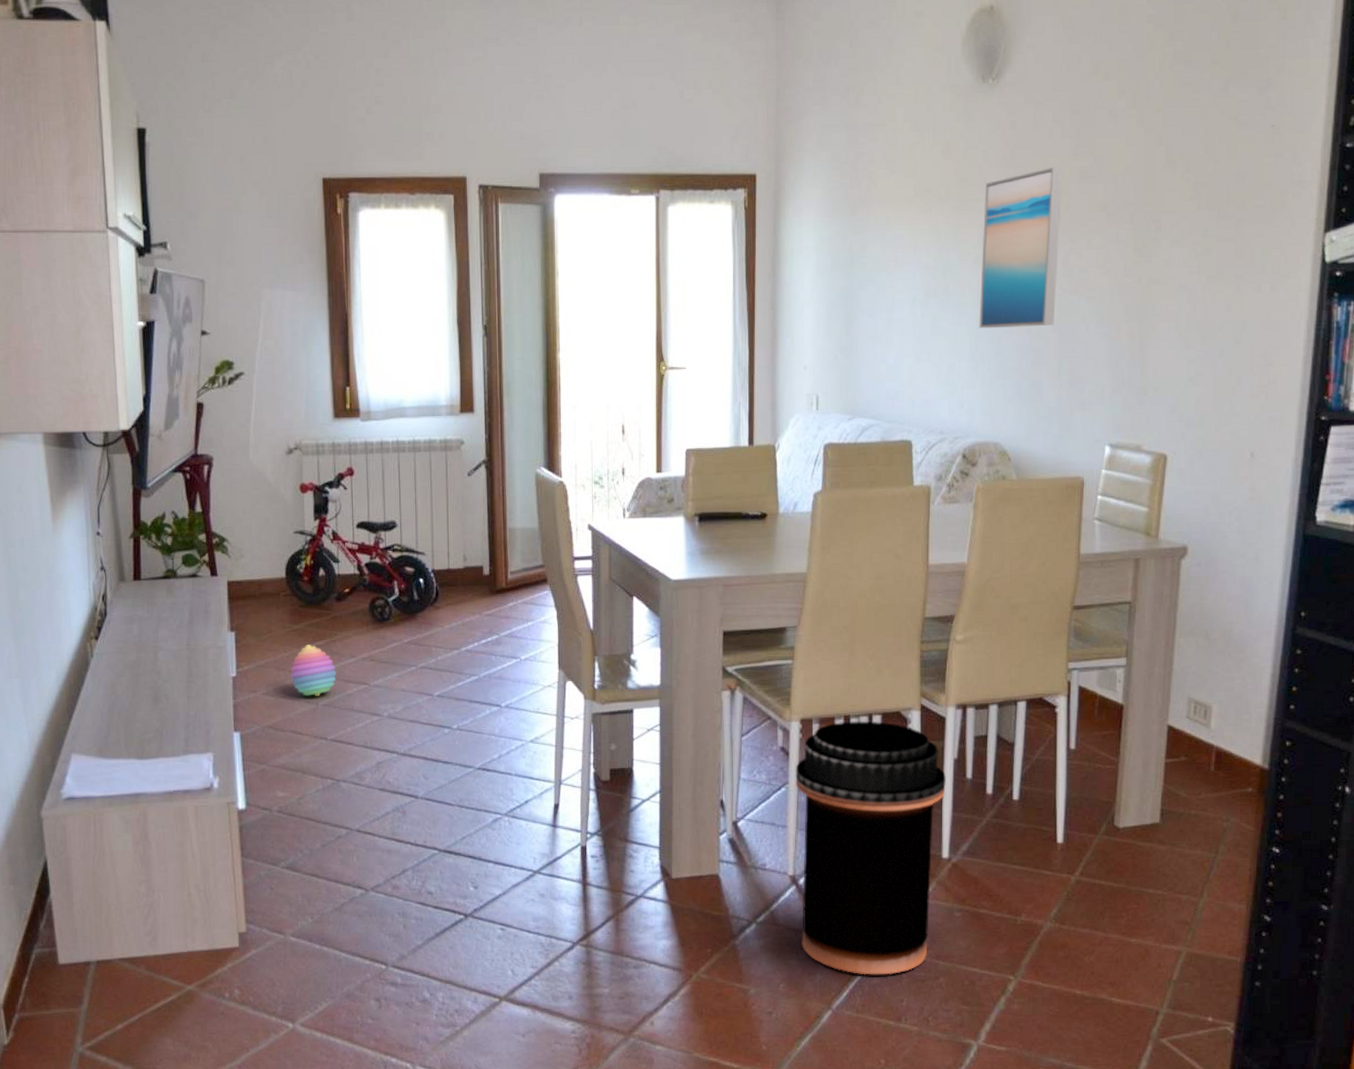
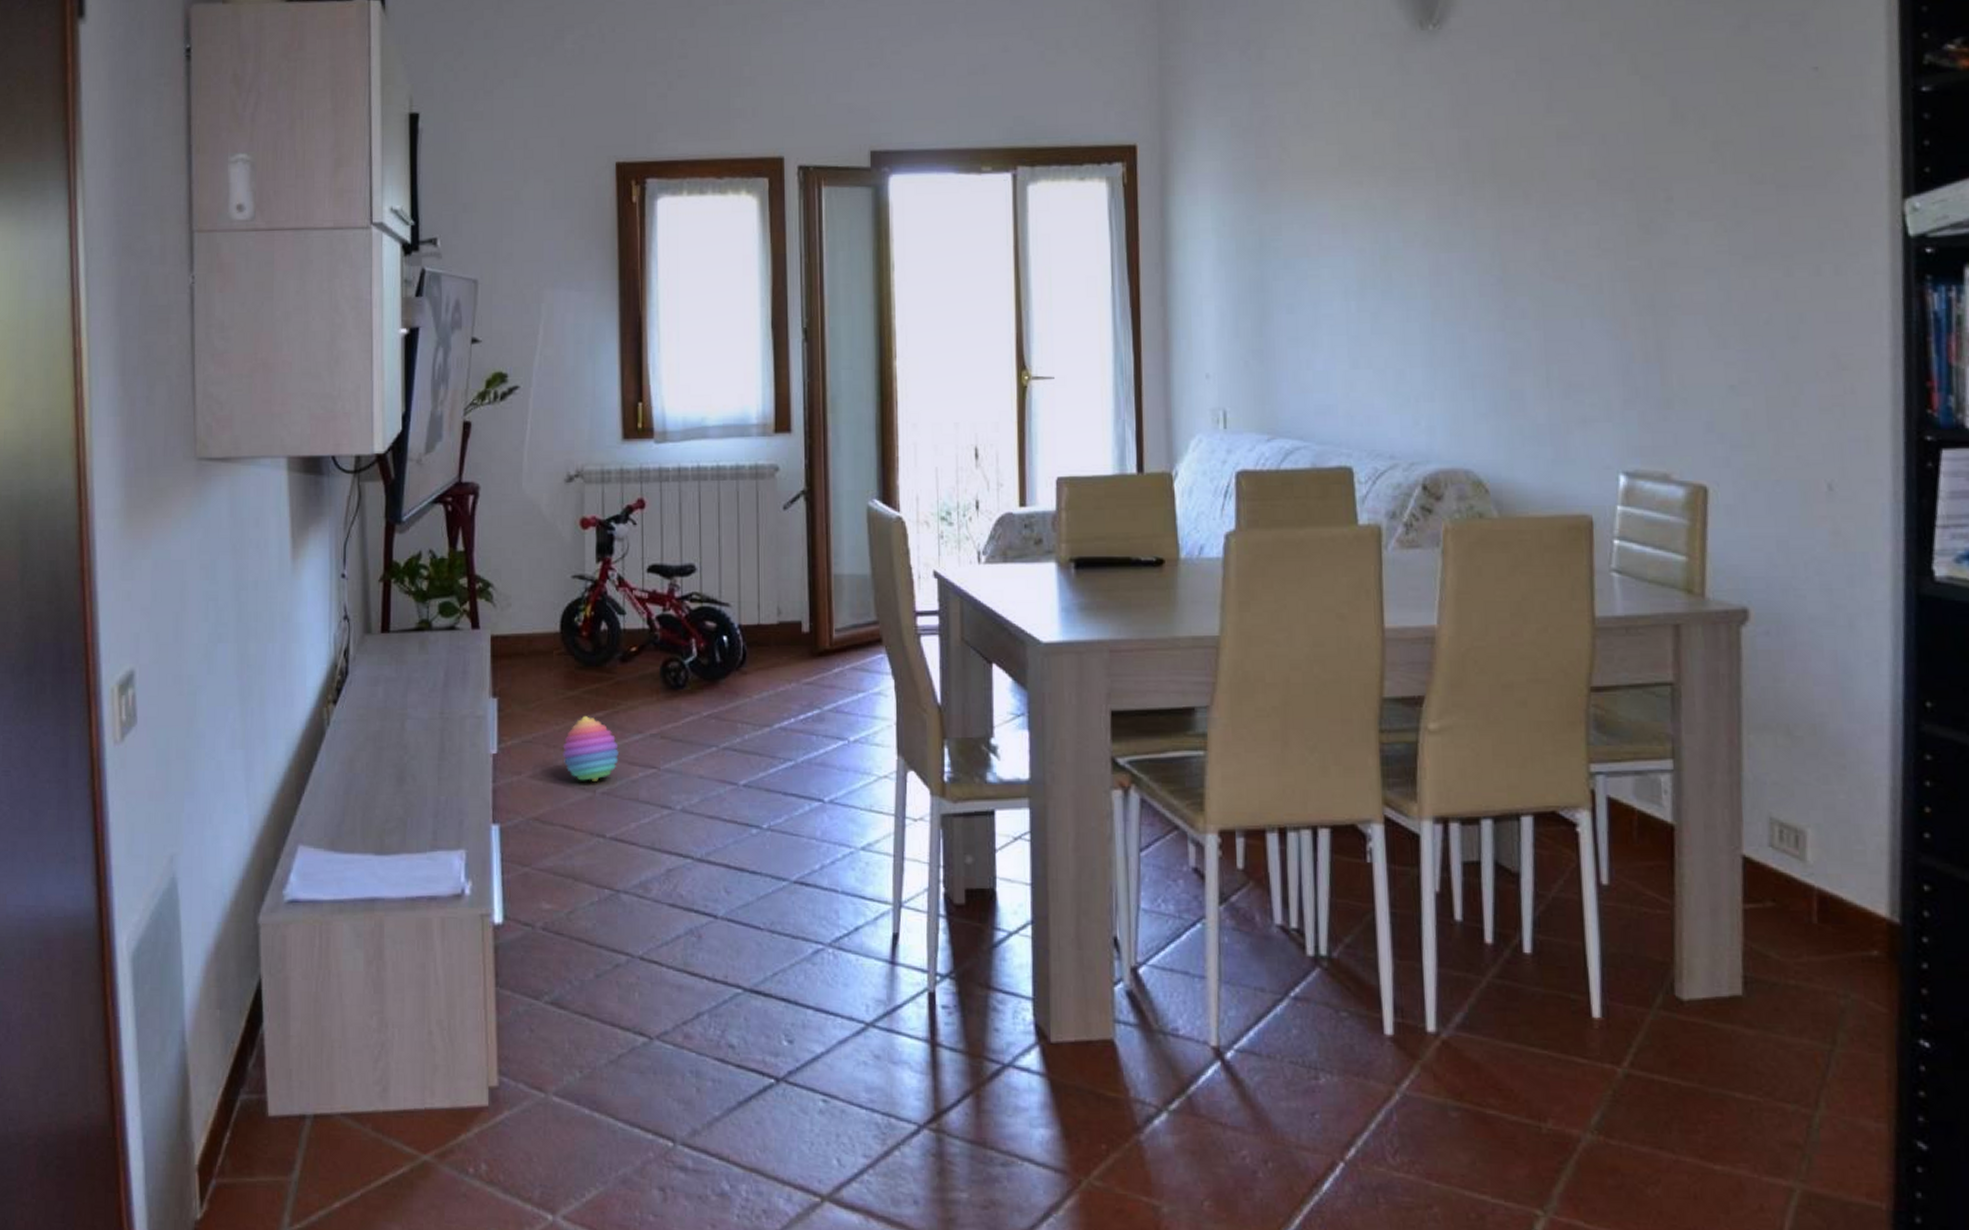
trash can: present [795,721,946,975] -> none [1214,835,1426,1198]
wall art: present [979,166,1063,329] -> none [1432,126,1536,326]

